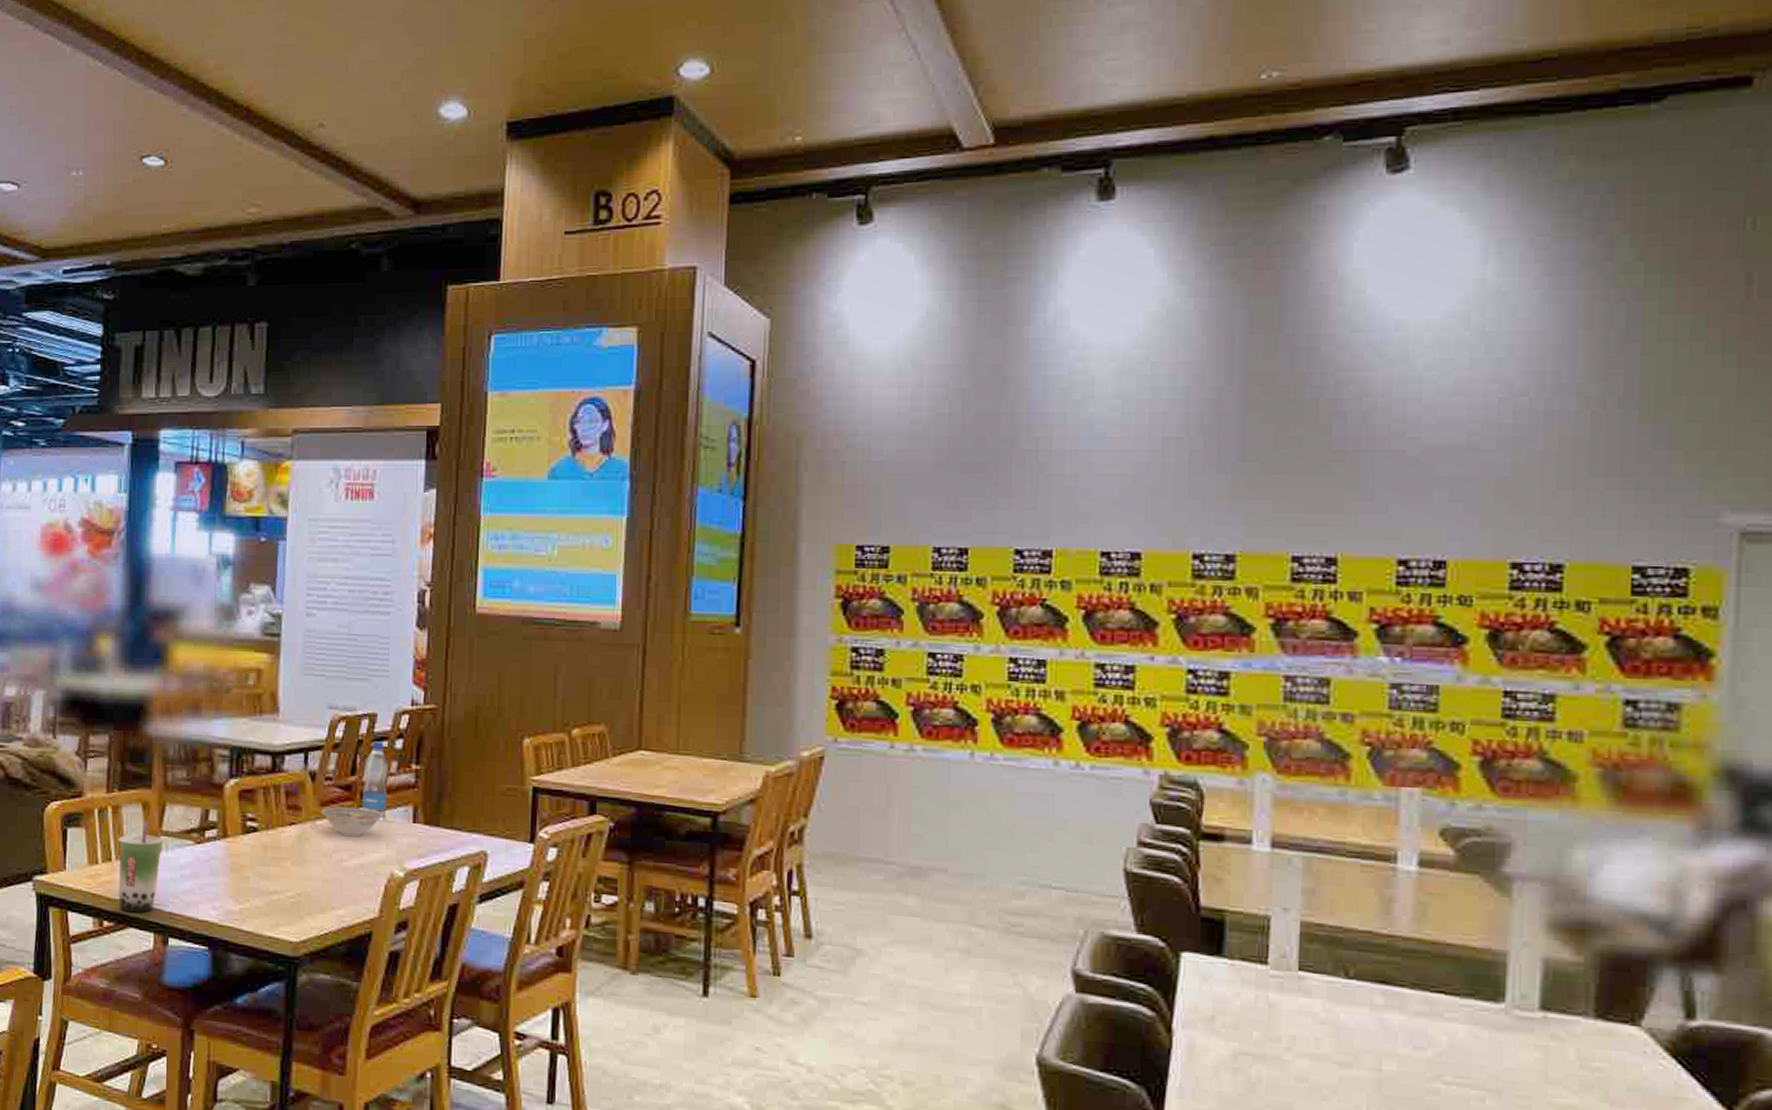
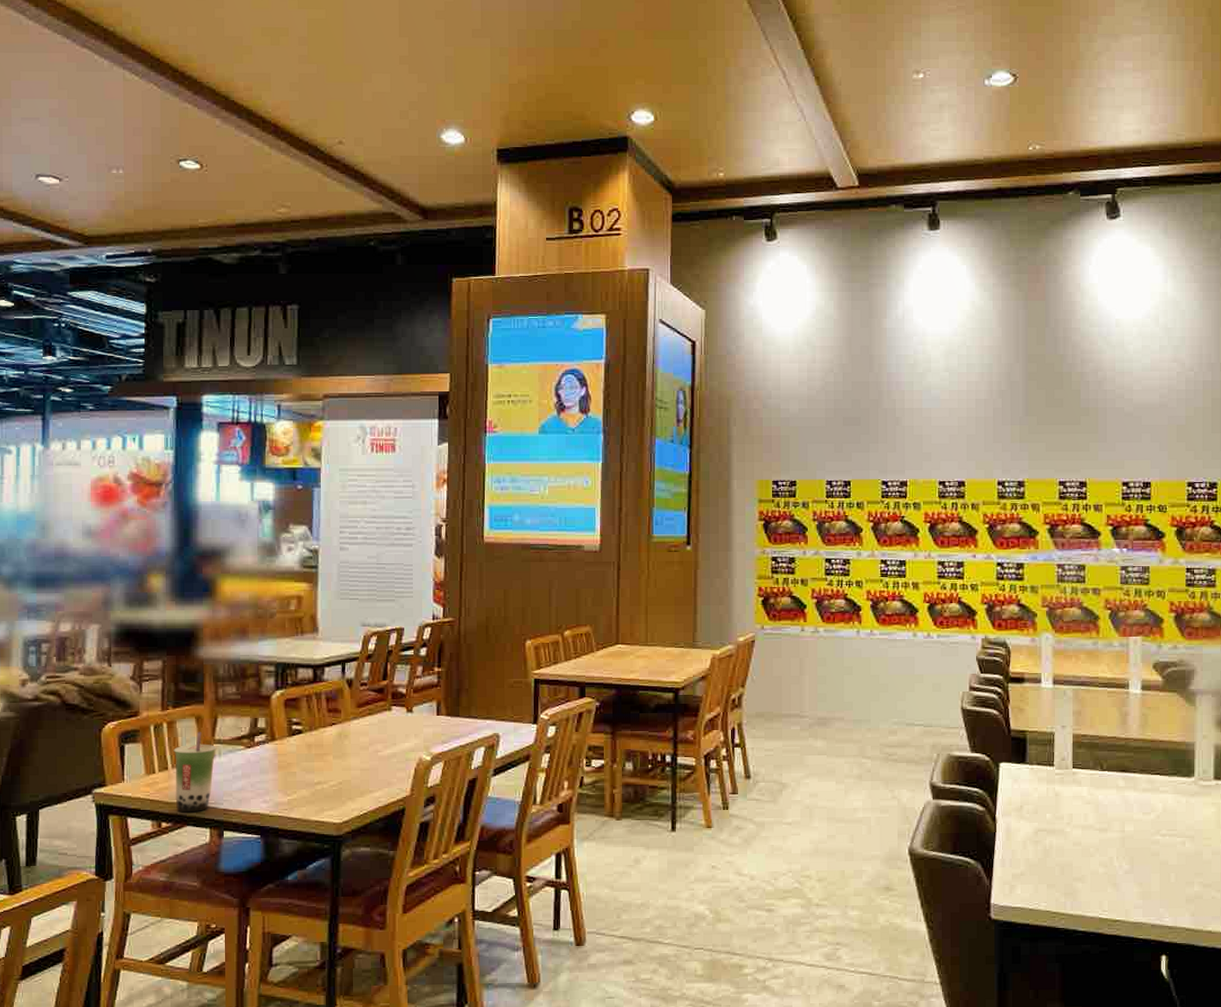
soup bowl: present [320,807,384,837] -> none [357,707,412,731]
bottle: present [361,741,389,821] -> none [392,651,415,716]

